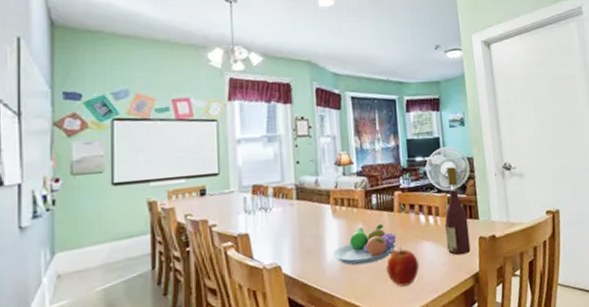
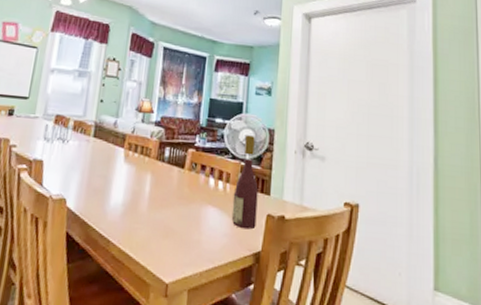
fruit bowl: present [332,223,397,266] -> none [116,177,183,217]
apple: present [386,246,419,287] -> none [166,206,200,249]

